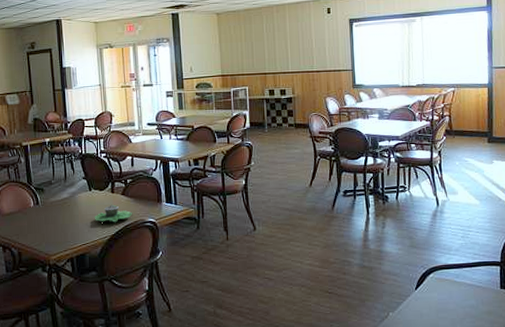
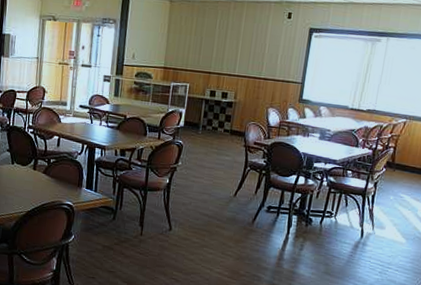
succulent planter: present [94,204,133,223] -> none [12,181,52,200]

